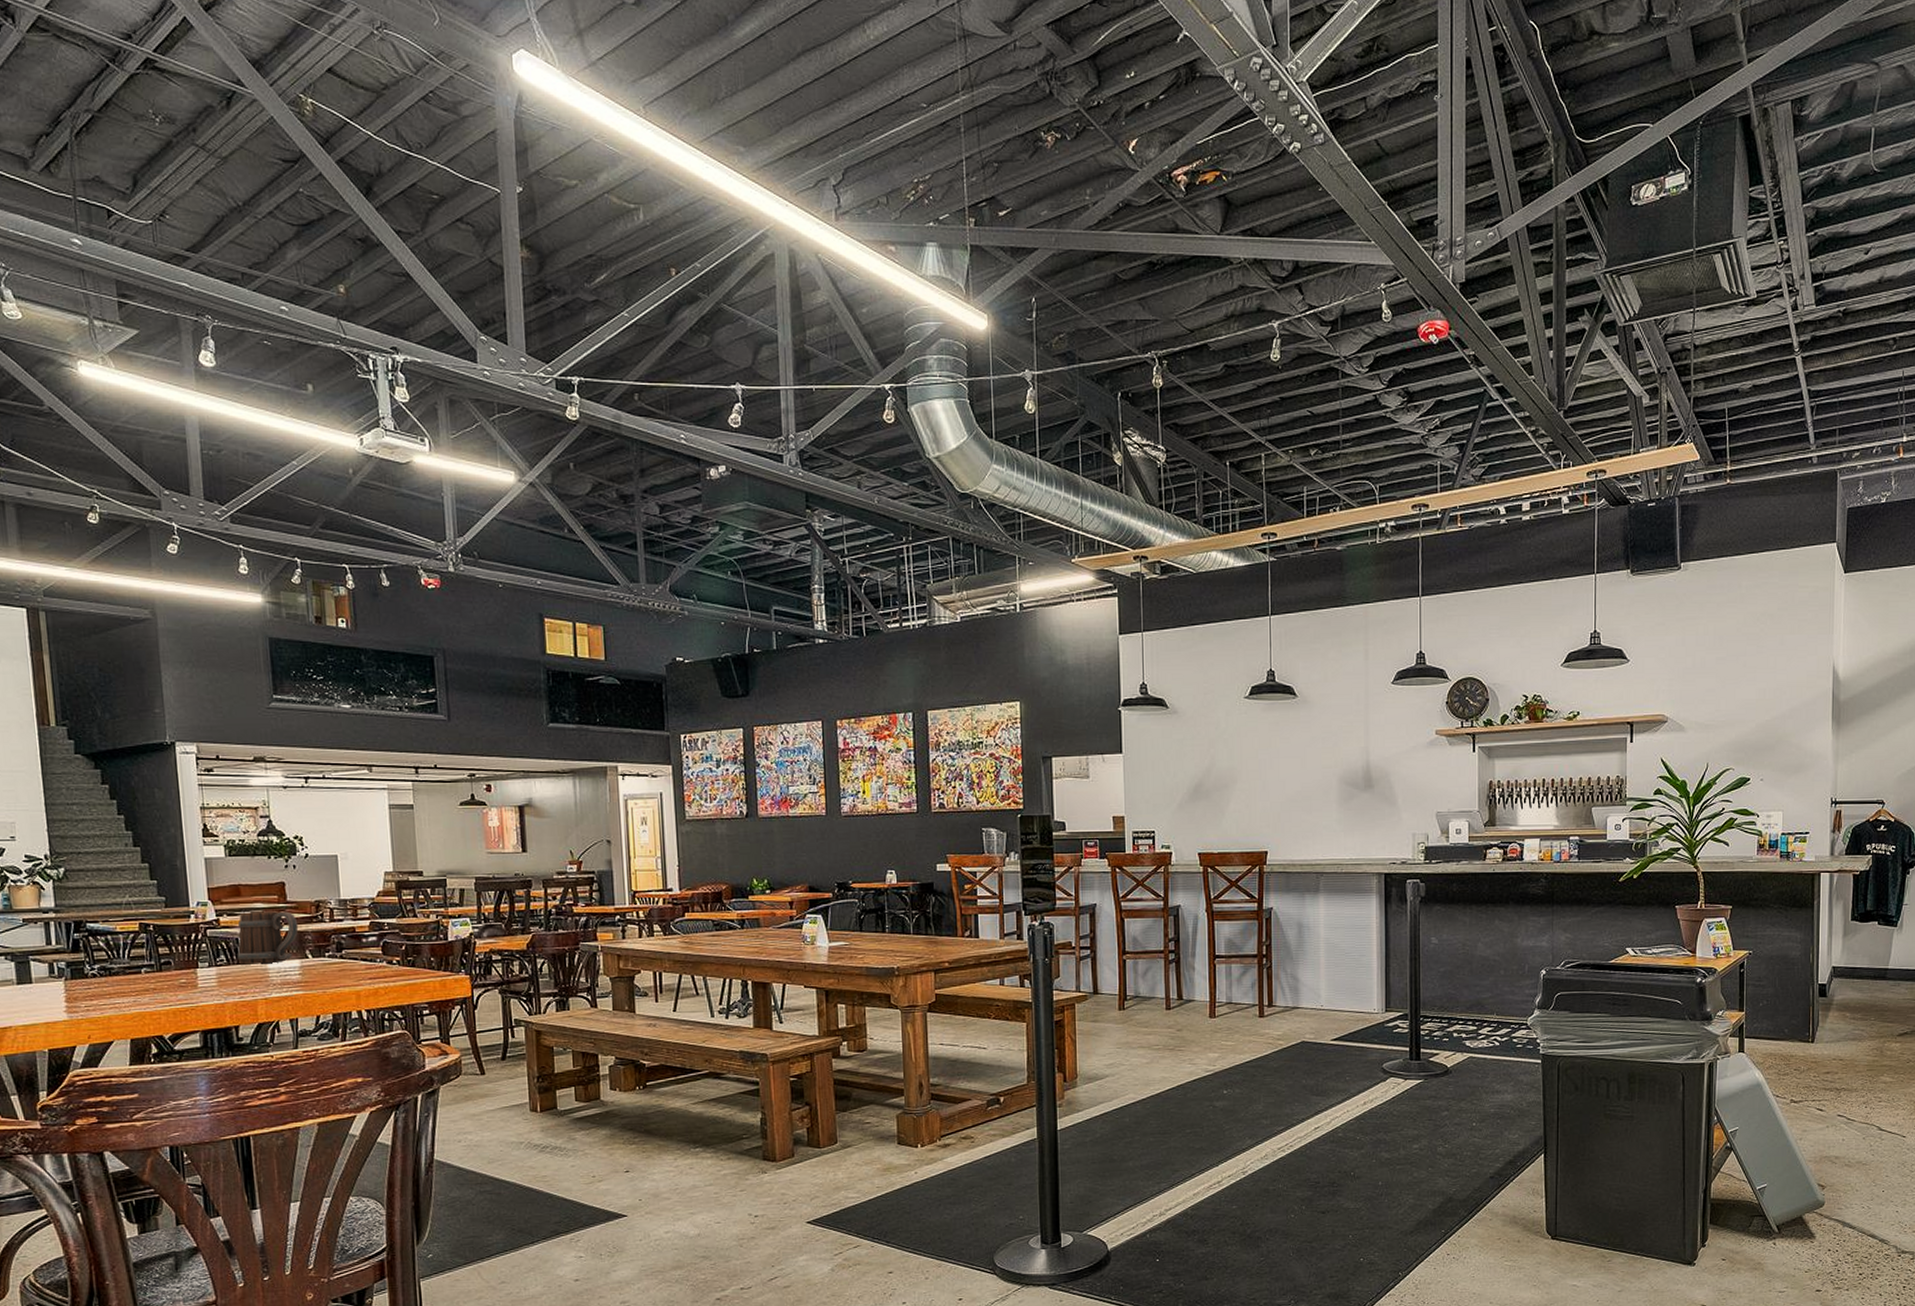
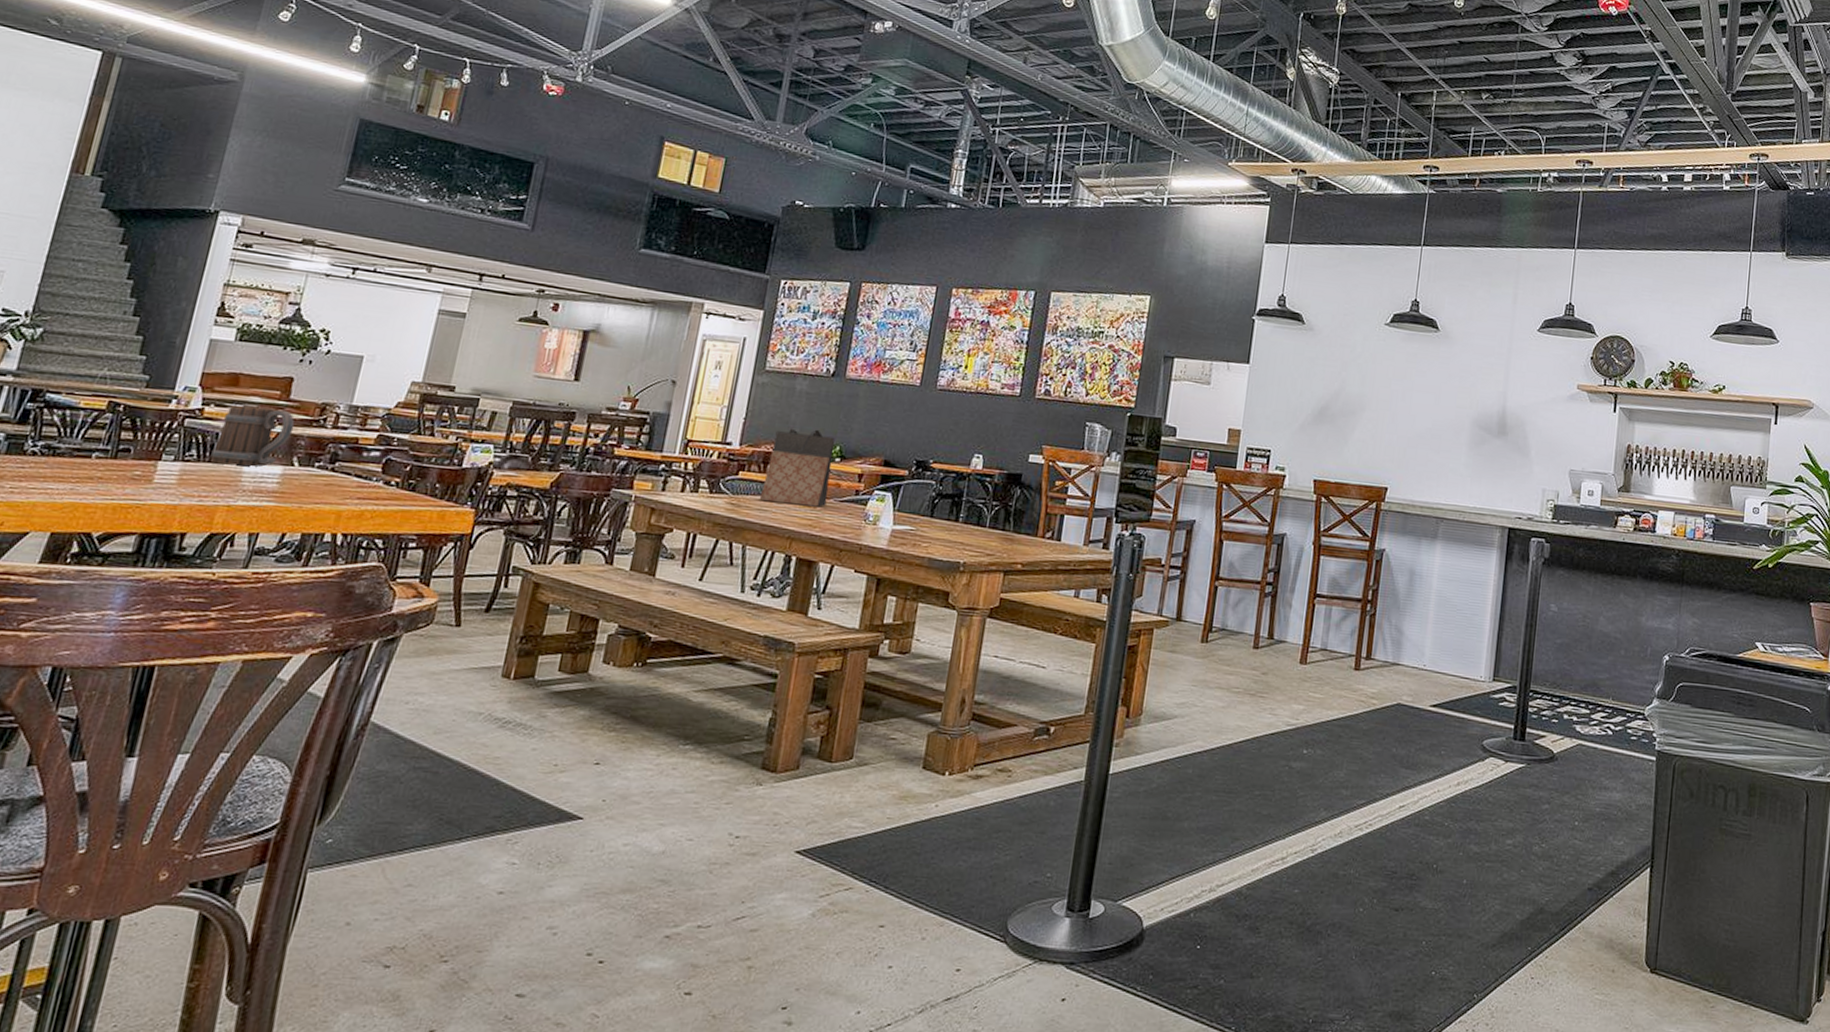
bag: none [707,867,767,937] -> present [759,428,835,507]

